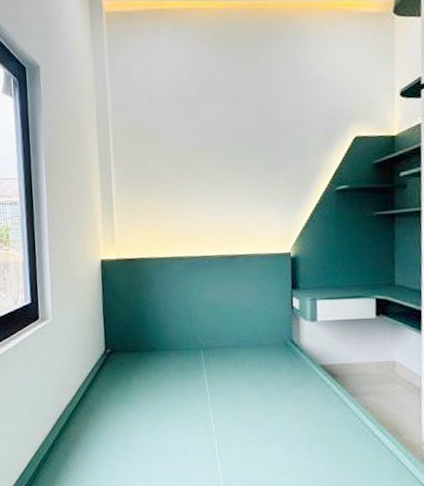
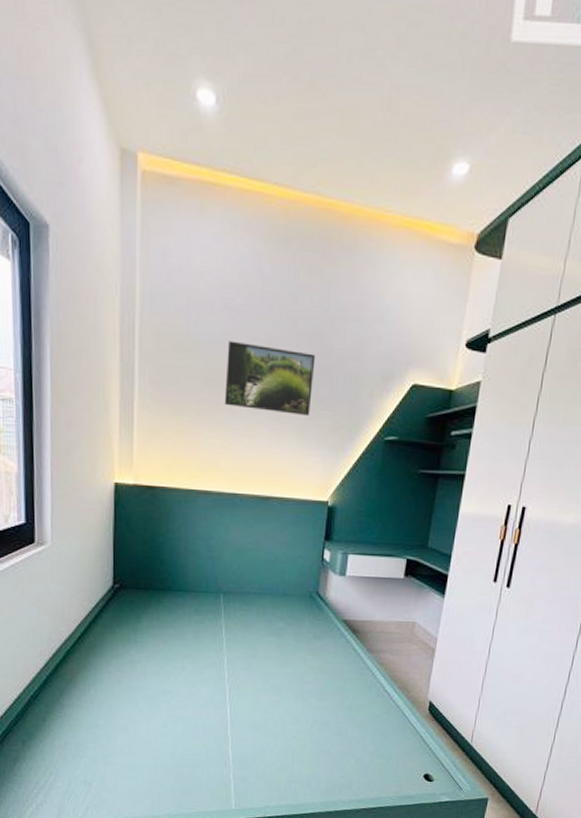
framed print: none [185,125,263,182] -> present [224,341,316,417]

